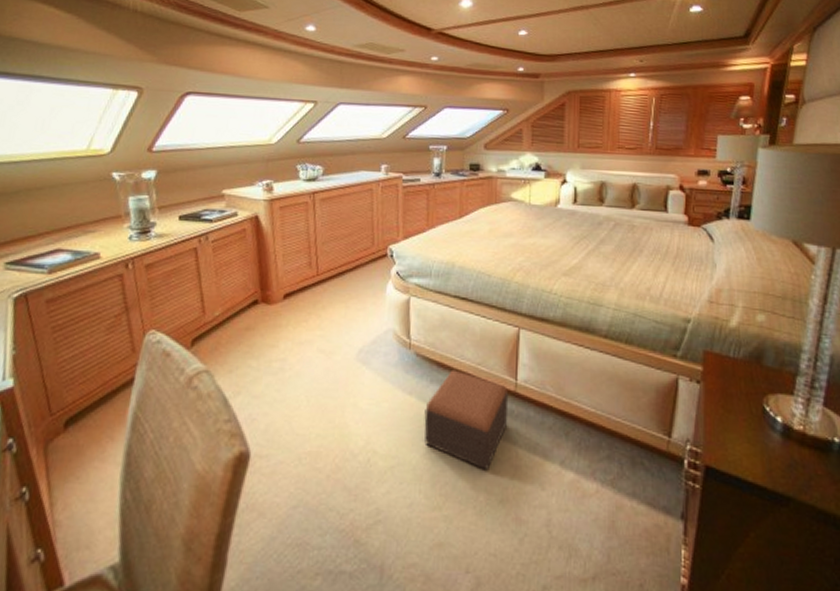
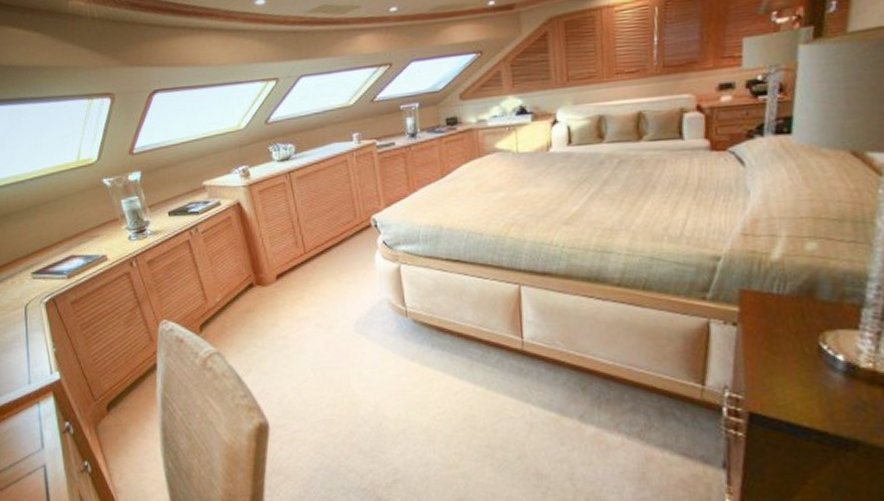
footstool: present [424,369,509,471] -> none [429,333,518,429]

